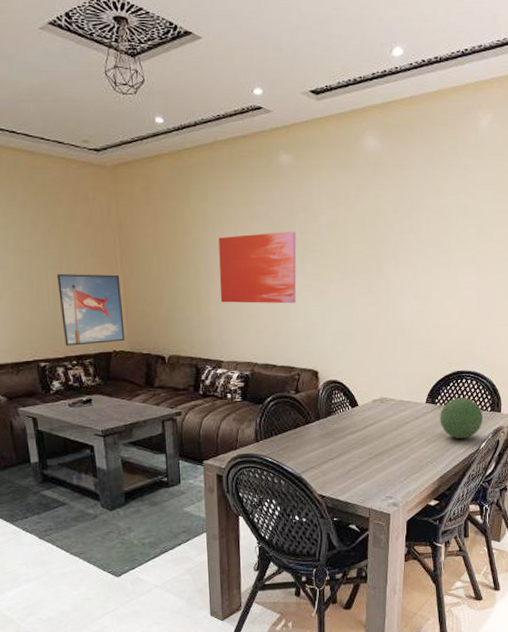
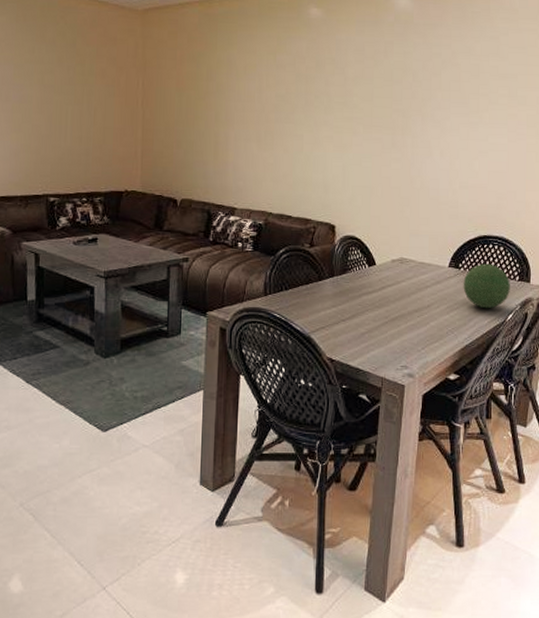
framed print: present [57,274,125,346] -> none [76,111,139,183]
wall art: present [218,231,297,304] -> none [239,82,321,154]

